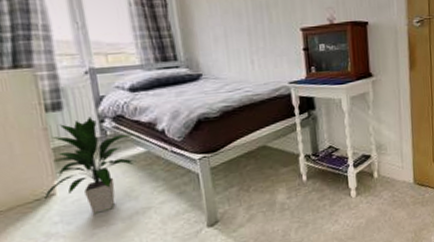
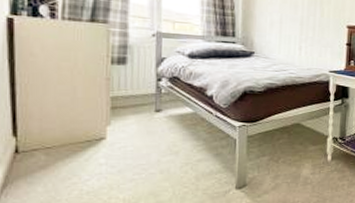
indoor plant: present [44,116,137,214] -> none [95,74,186,161]

